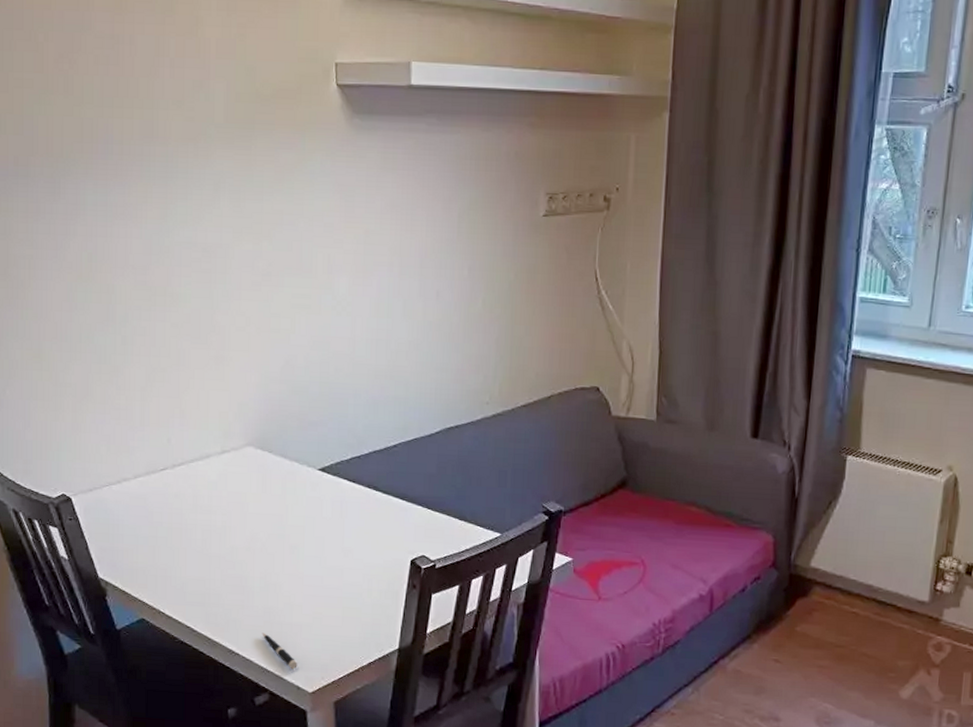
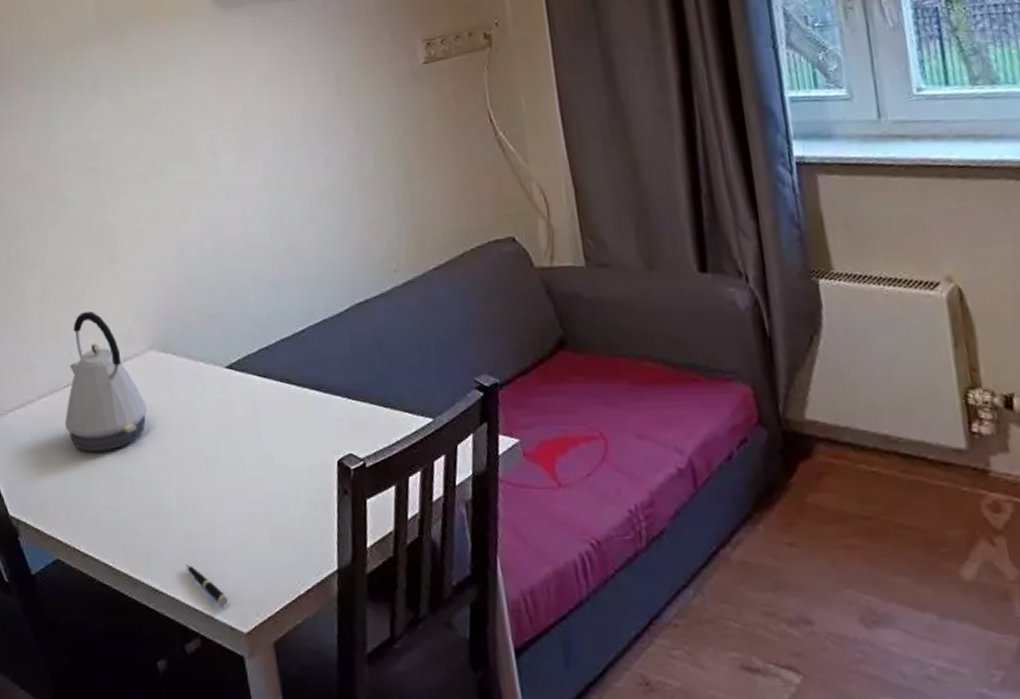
kettle: none [159,404,240,530] -> present [65,312,148,451]

